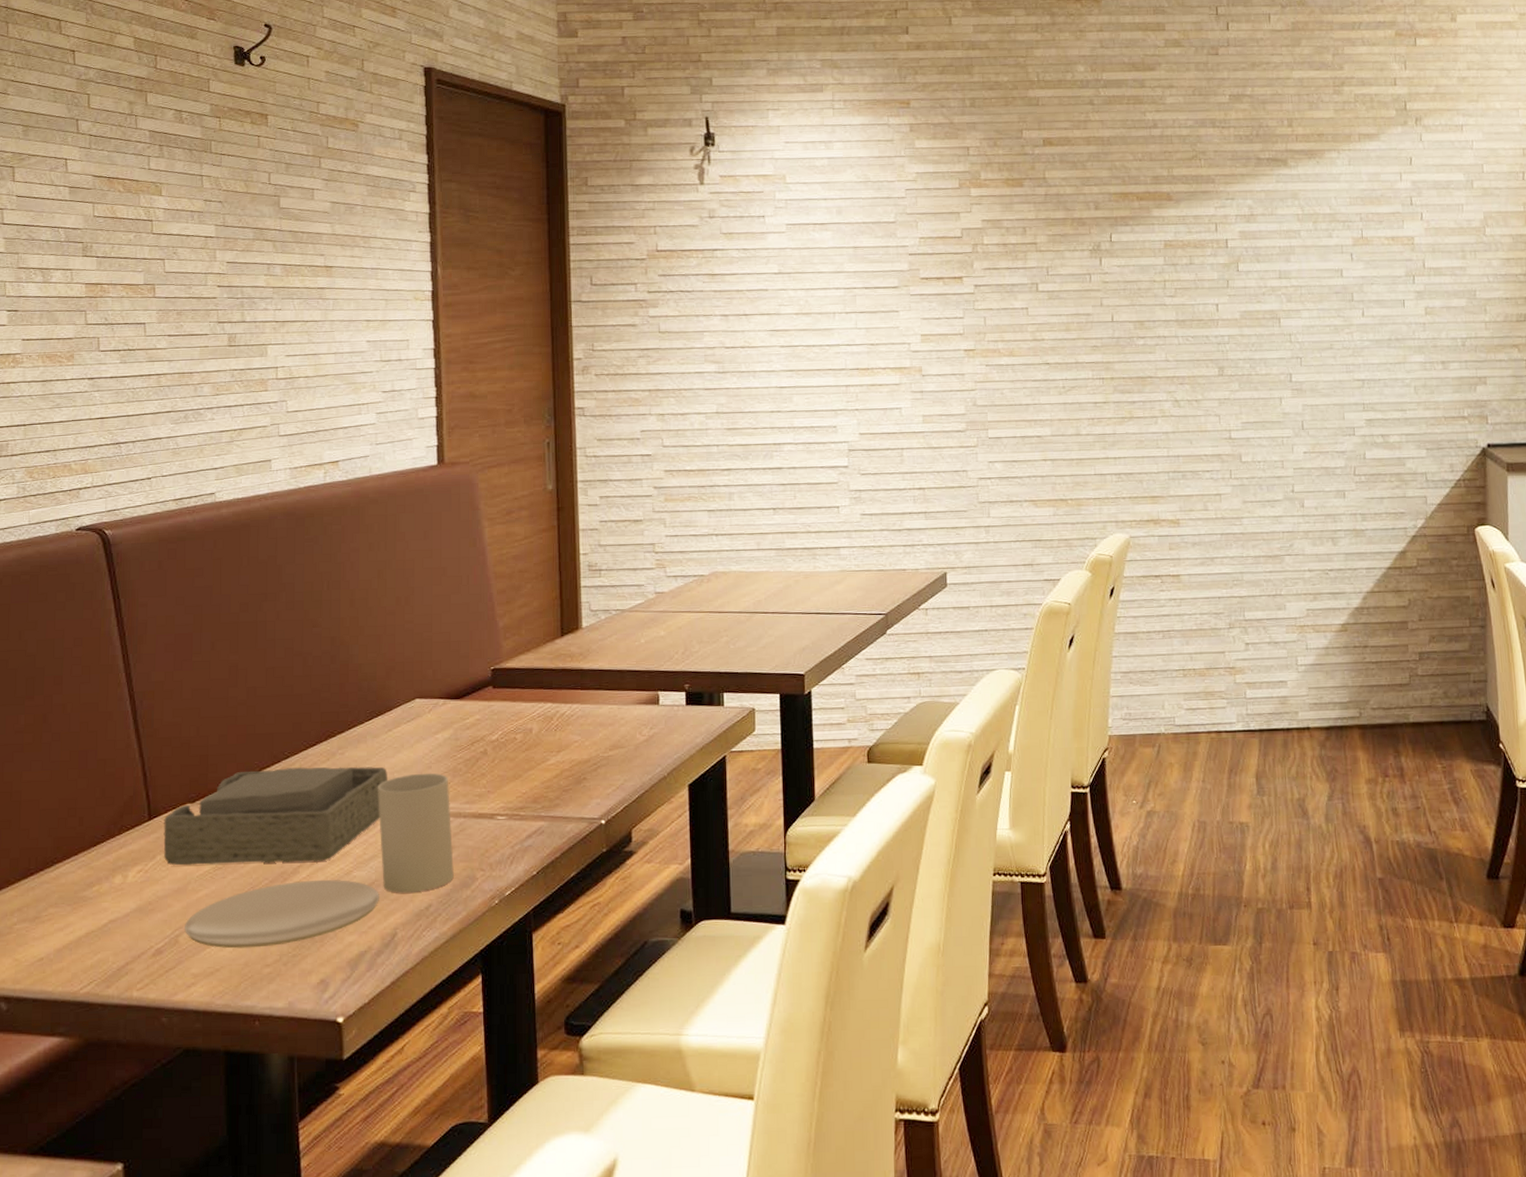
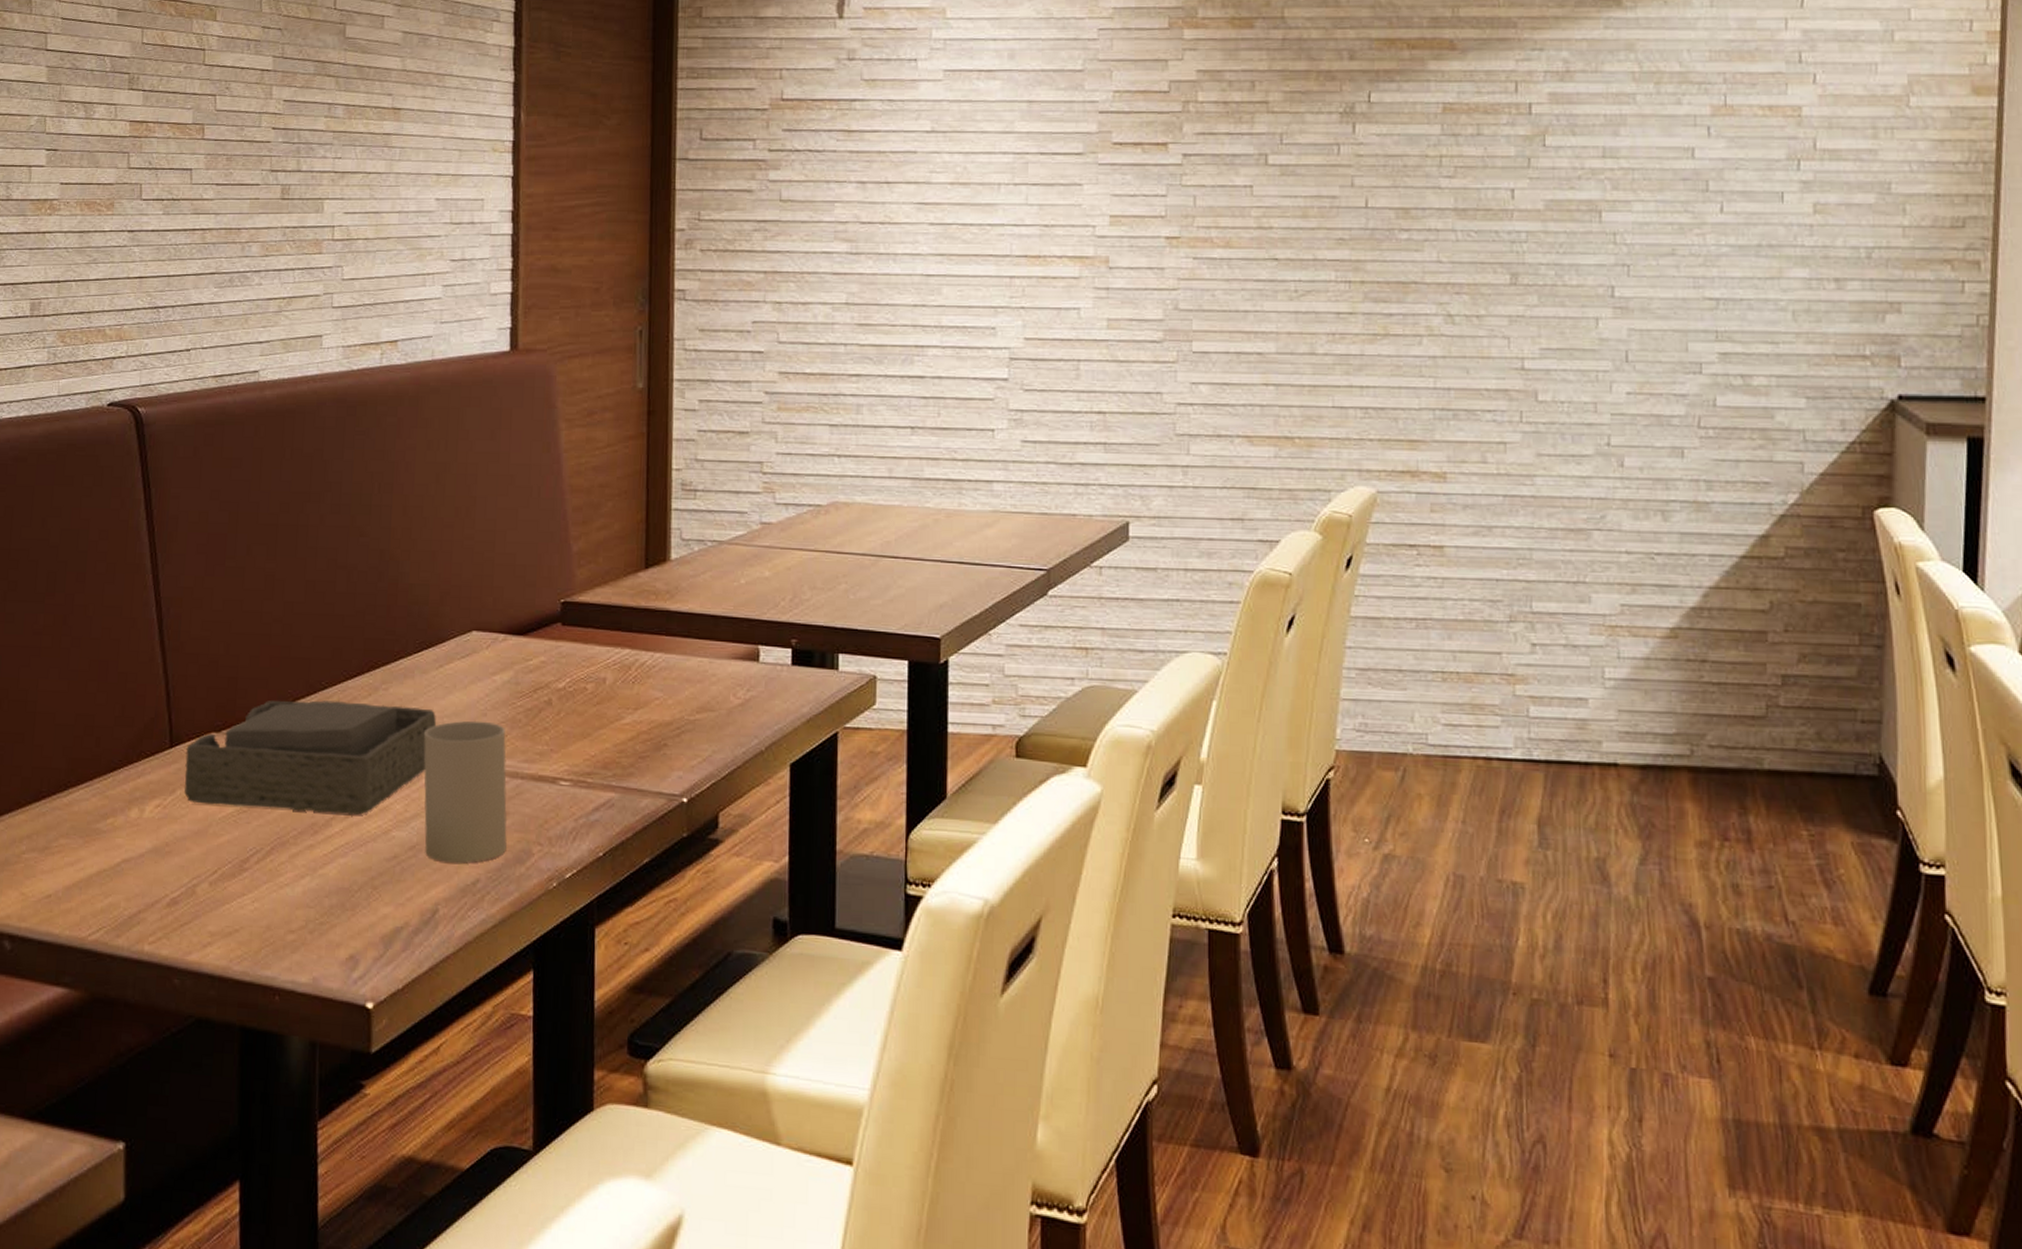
plate: present [184,879,379,949] -> none [203,836,421,910]

